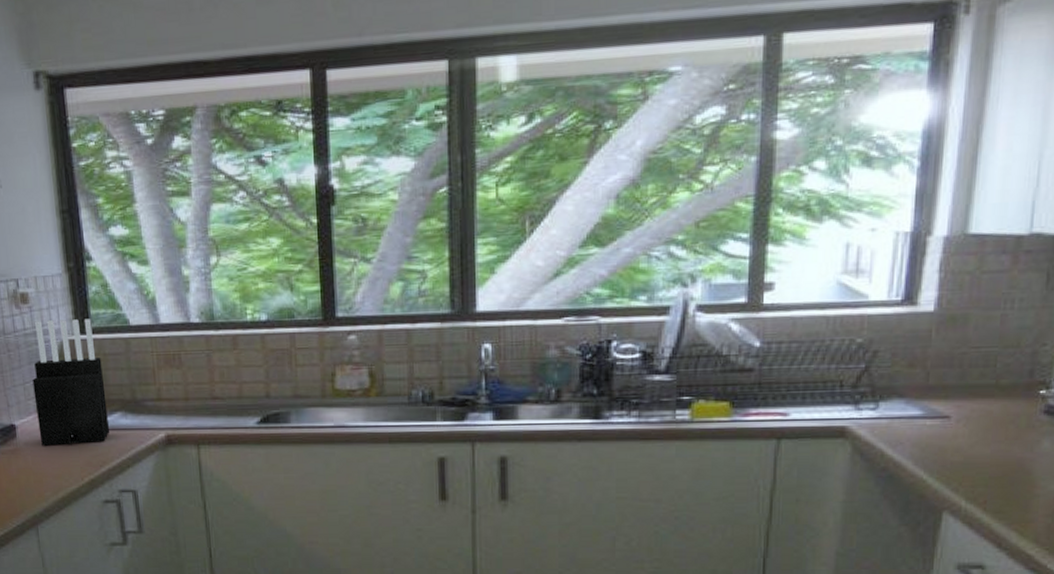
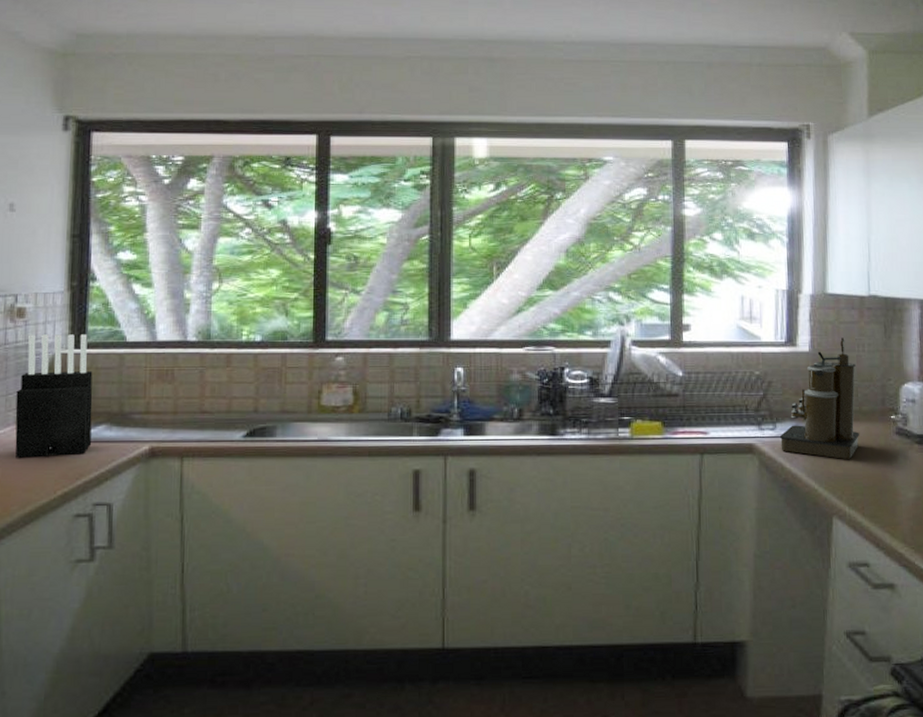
coffee maker: none [881,292,998,444] -> present [779,337,859,459]

